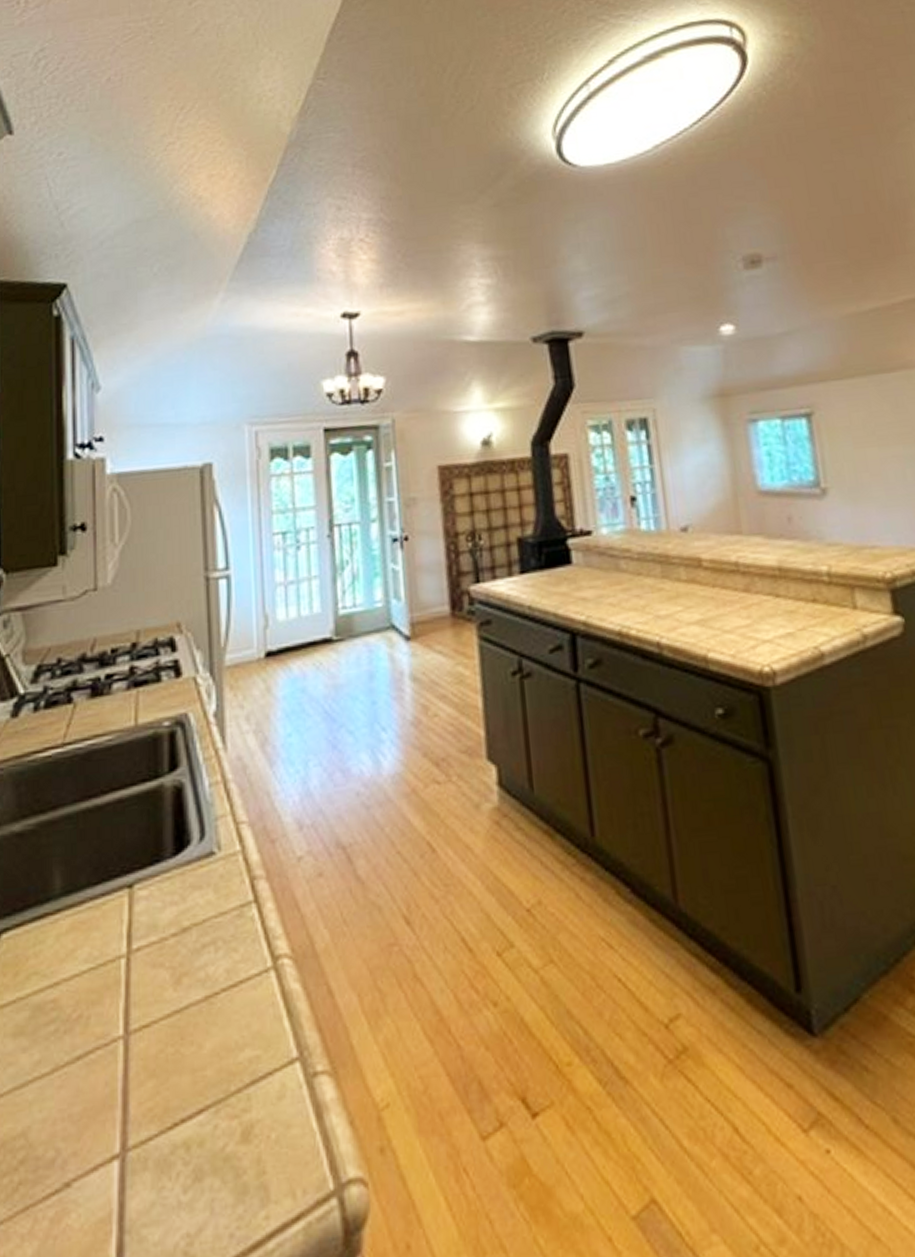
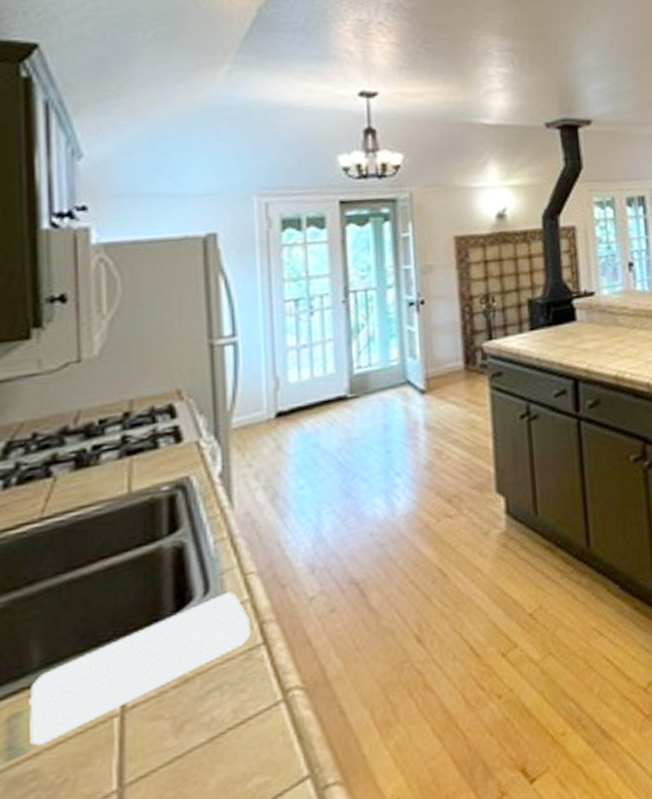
wireless charger: none [51,840,242,975] -> present [29,592,250,746]

